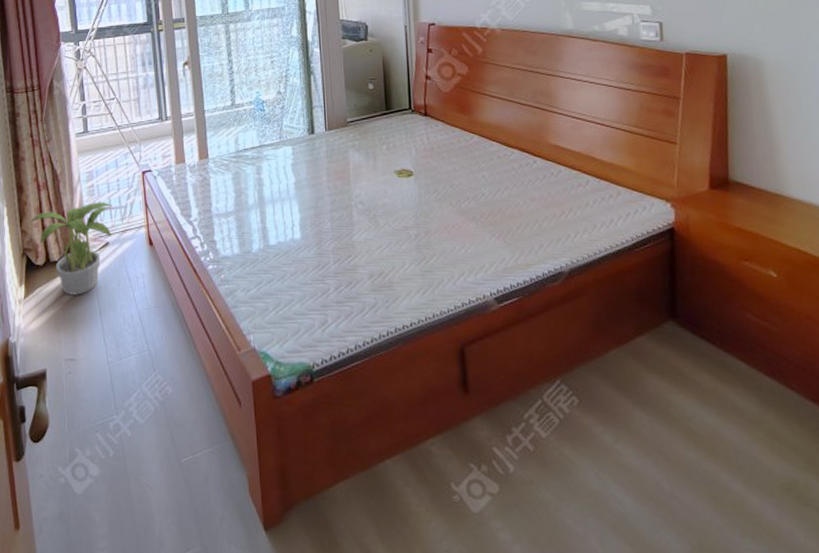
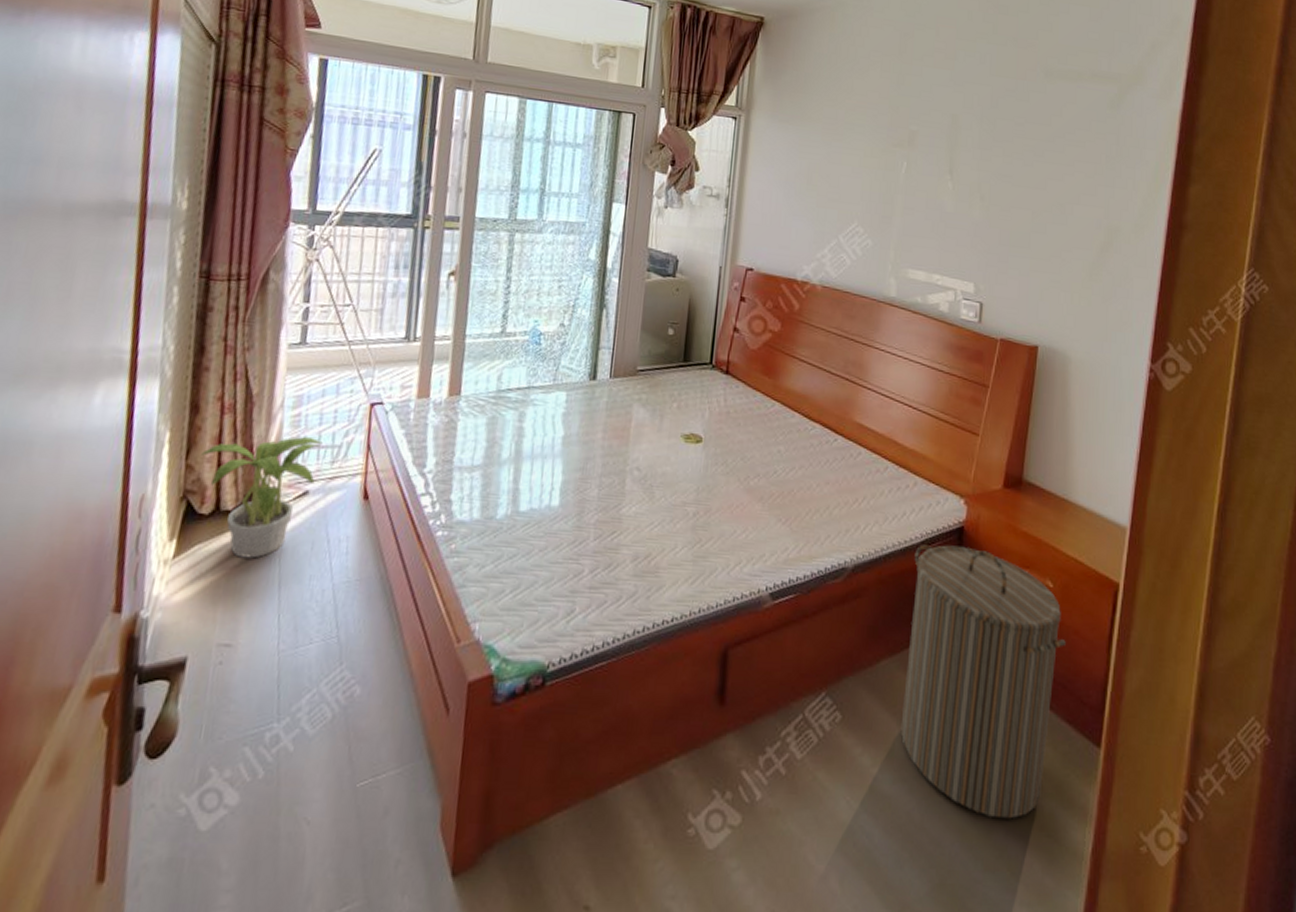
laundry hamper: none [627,245,800,489] -> present [900,545,1067,819]

